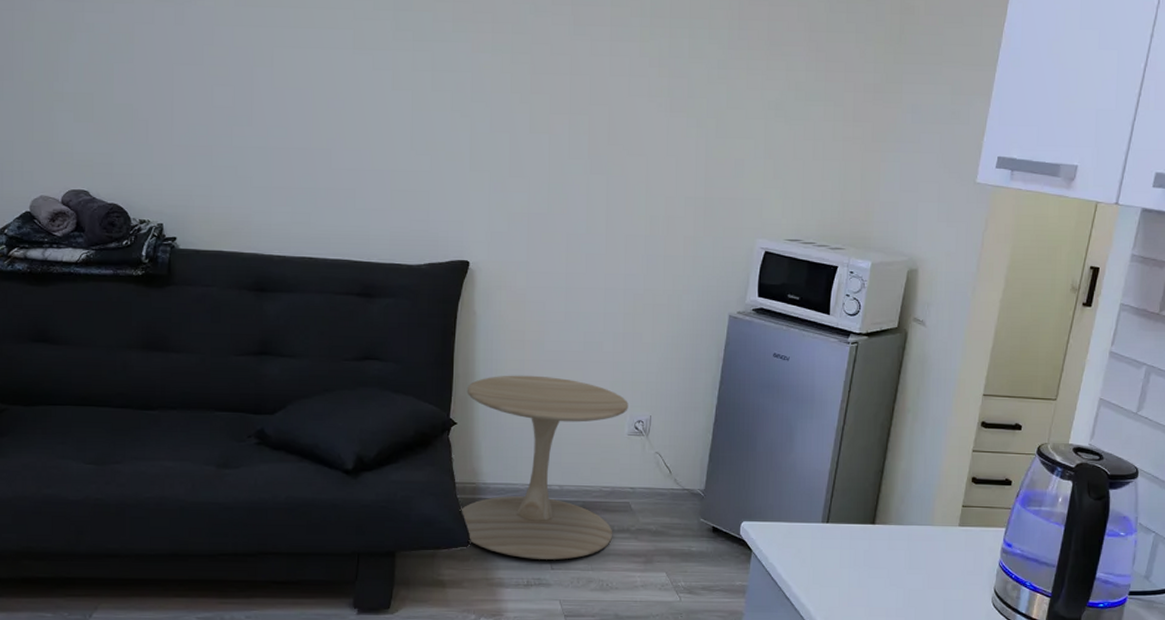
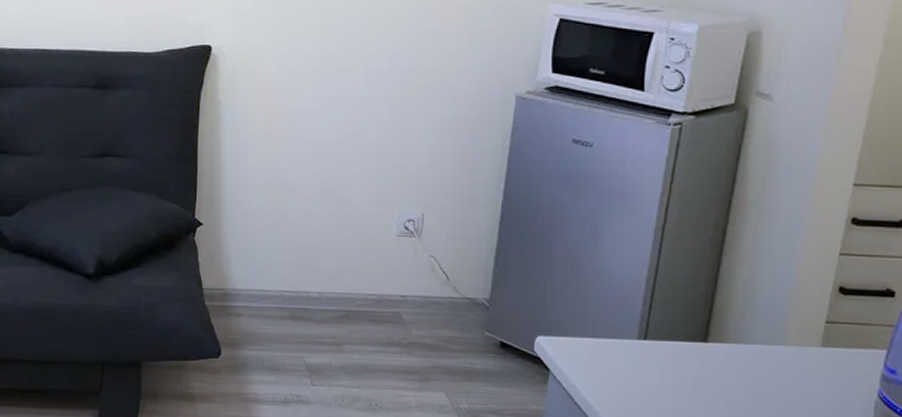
side table: present [459,375,628,560] -> none [208,170,396,375]

